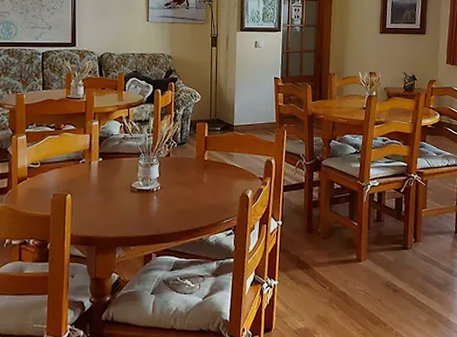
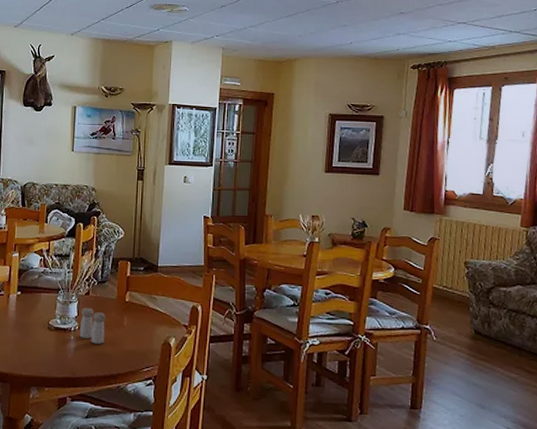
salt and pepper shaker: none [161,169,186,202] -> present [79,308,105,344]

